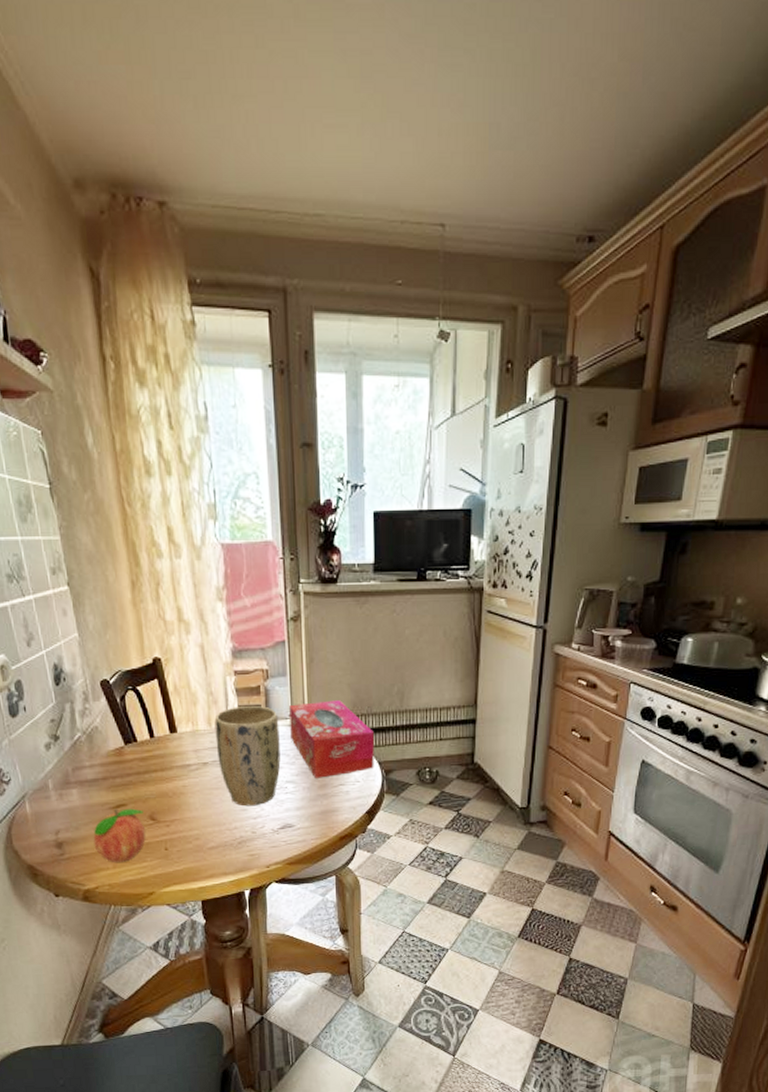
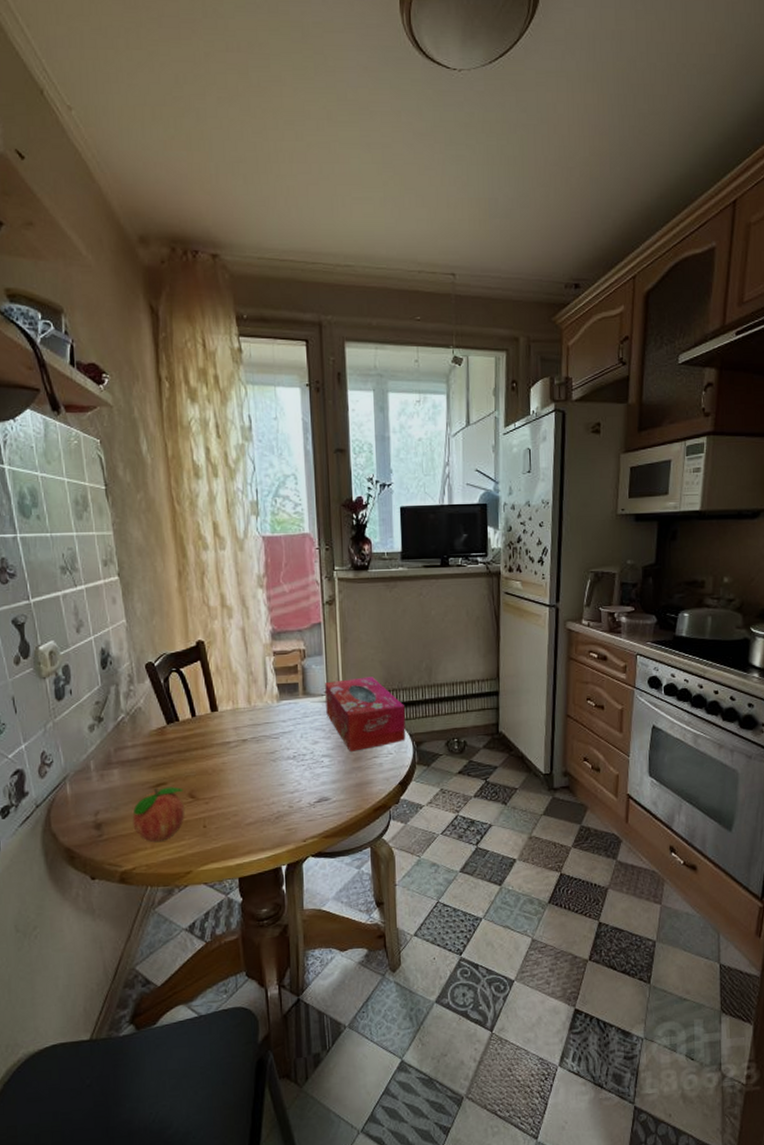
plant pot: present [214,705,281,807] -> none [254,683,317,781]

